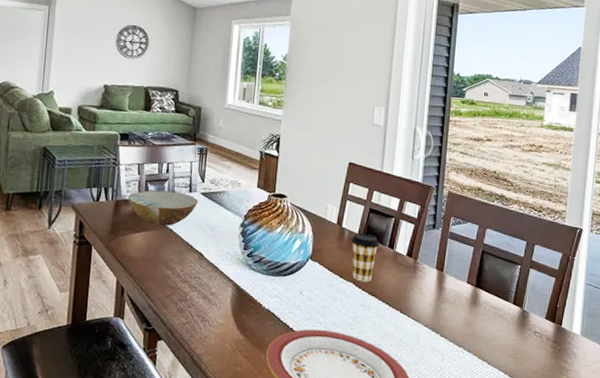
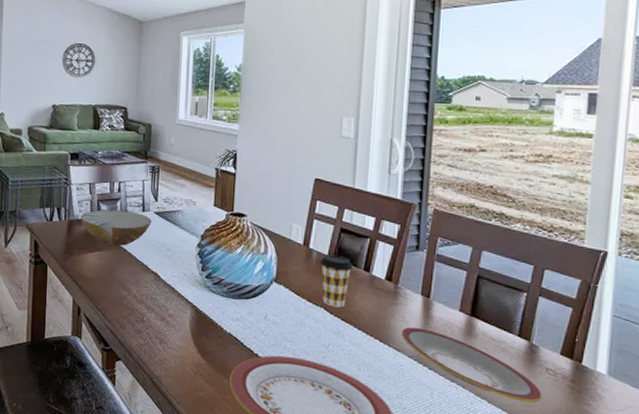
plate: none [418,298,530,362] -> present [401,327,542,403]

